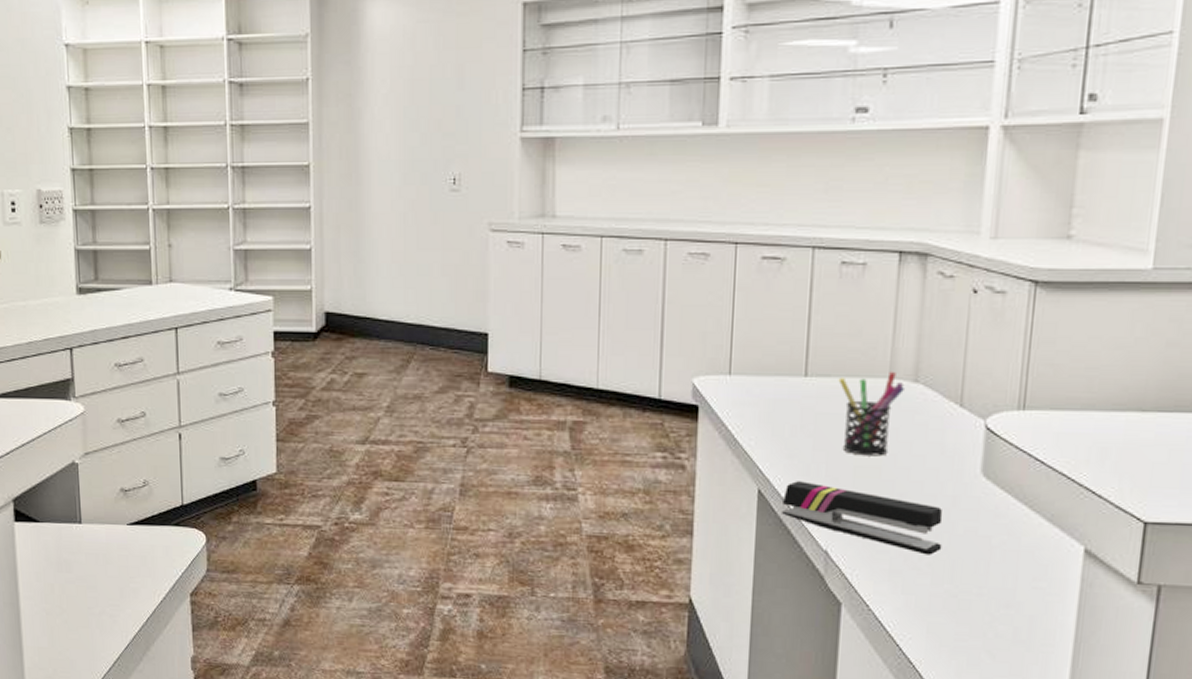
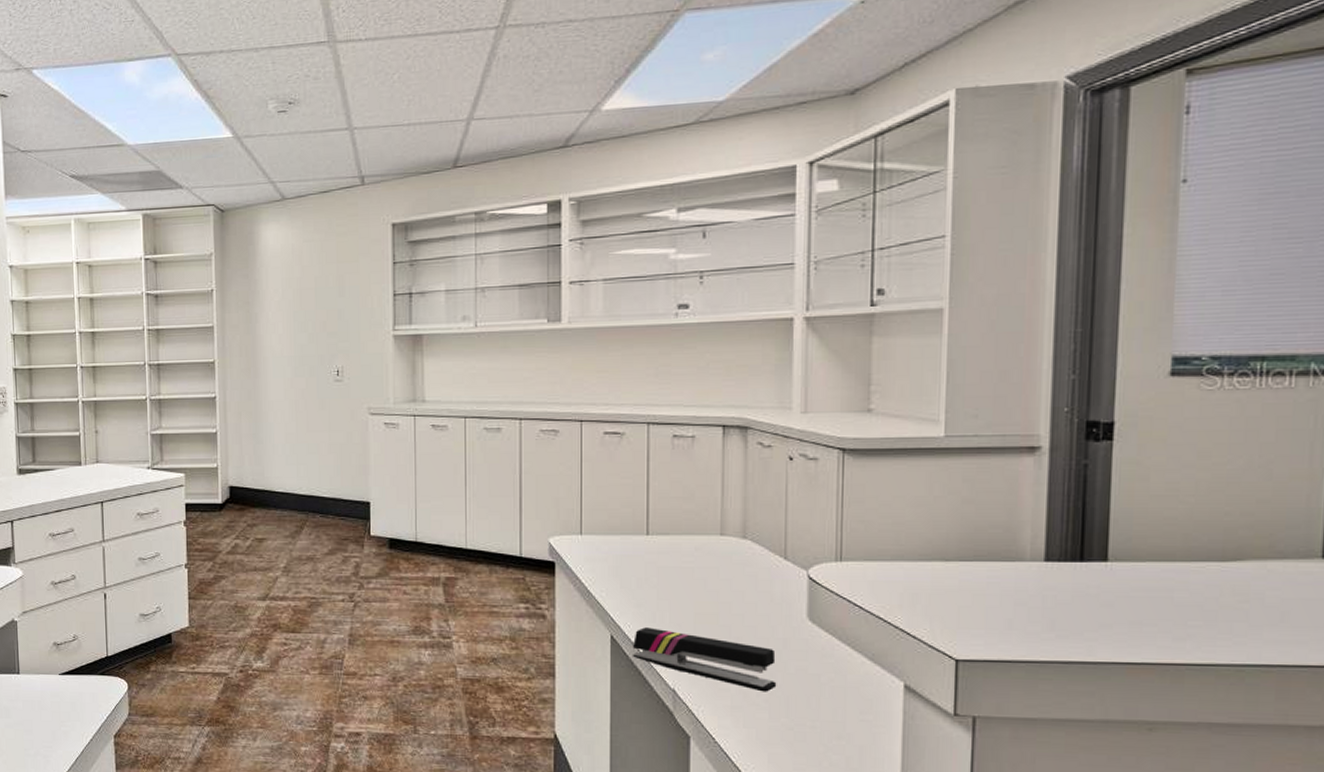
pen holder: present [838,371,905,457] -> none [676,529,734,604]

